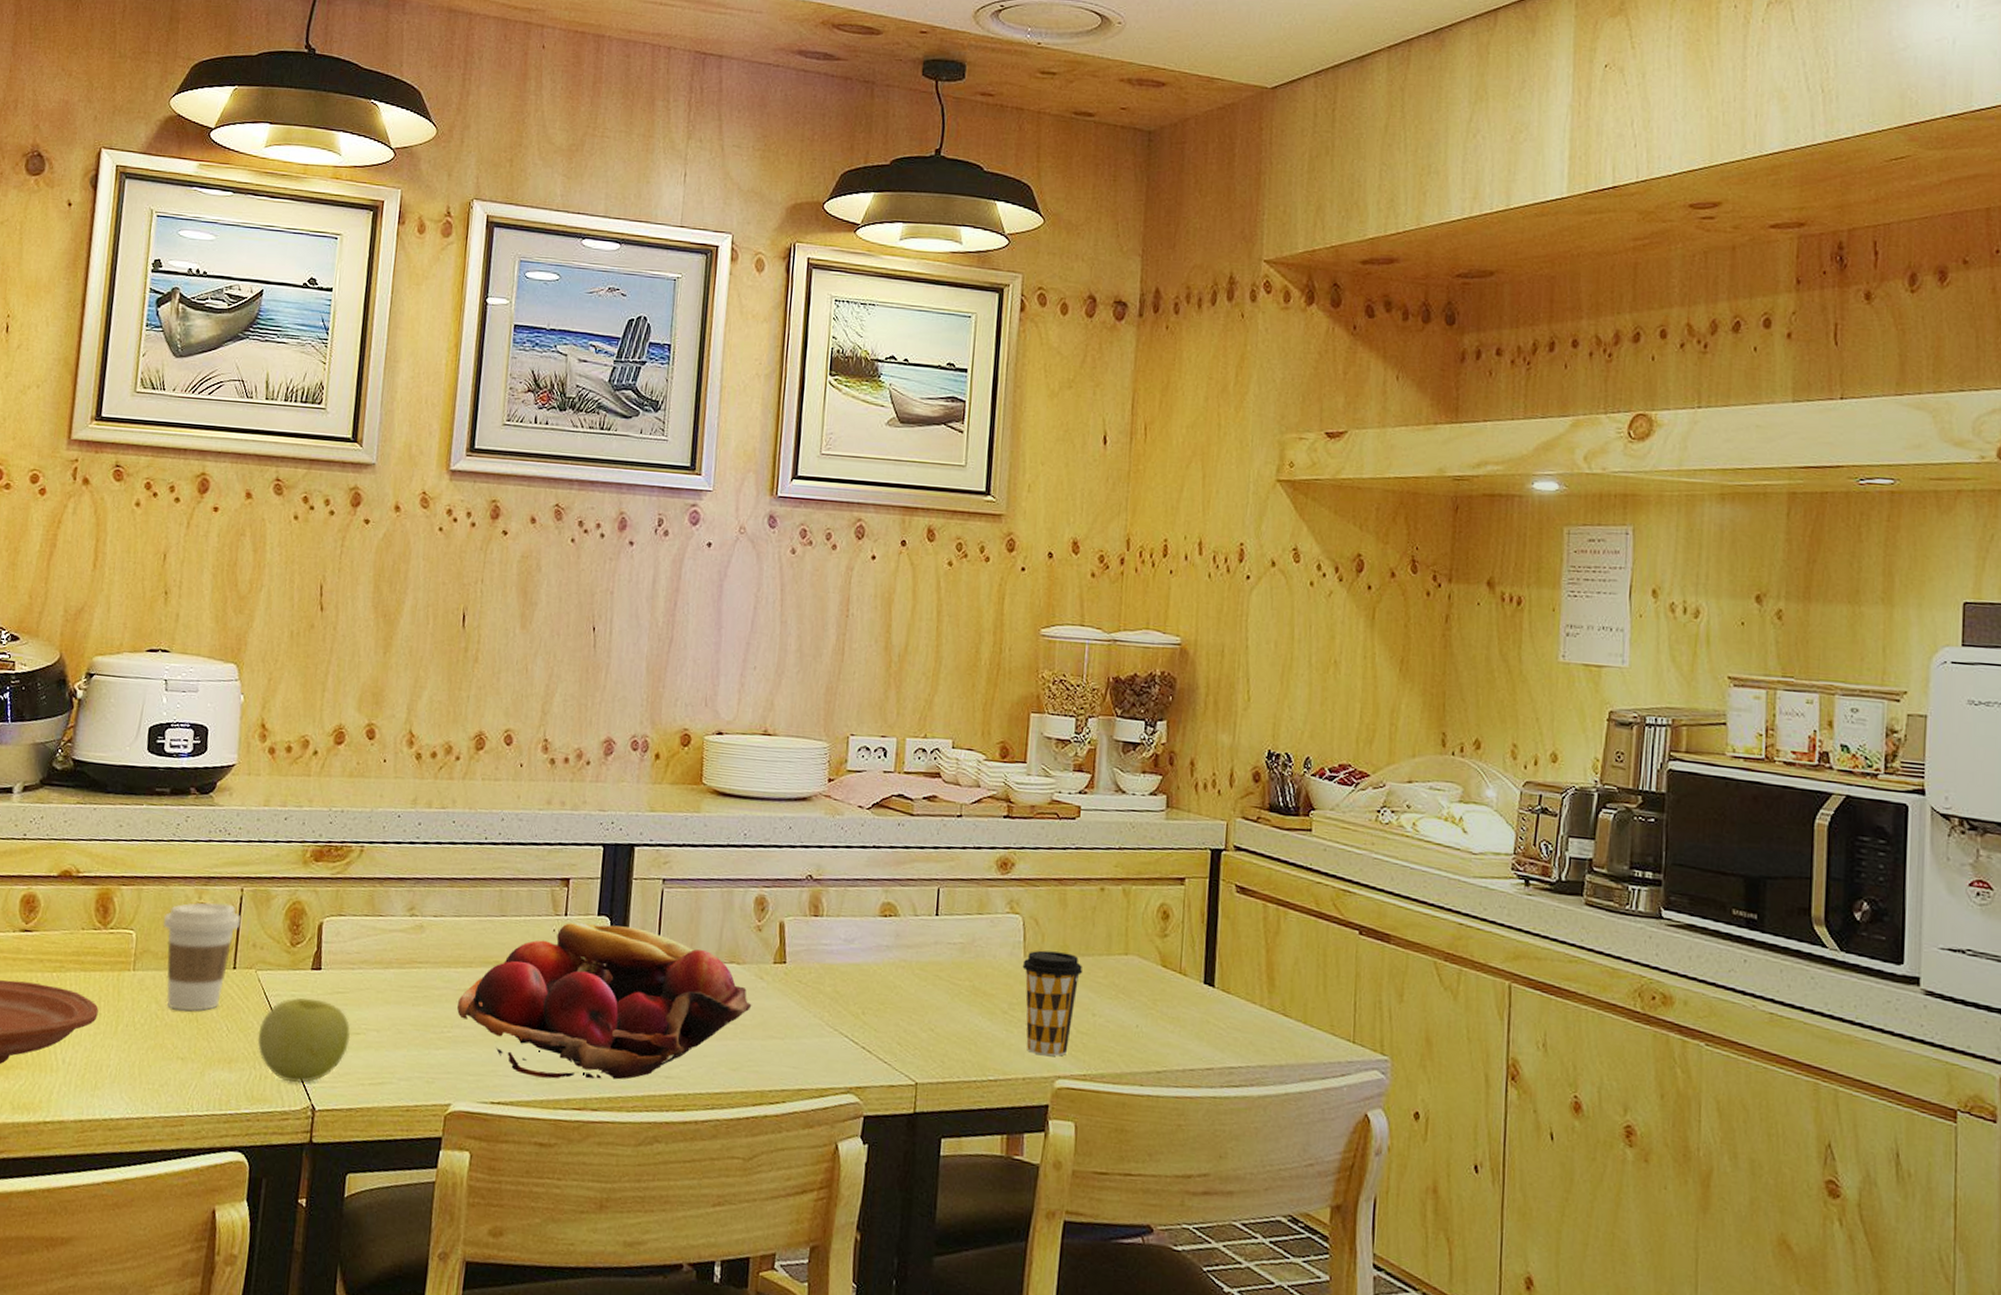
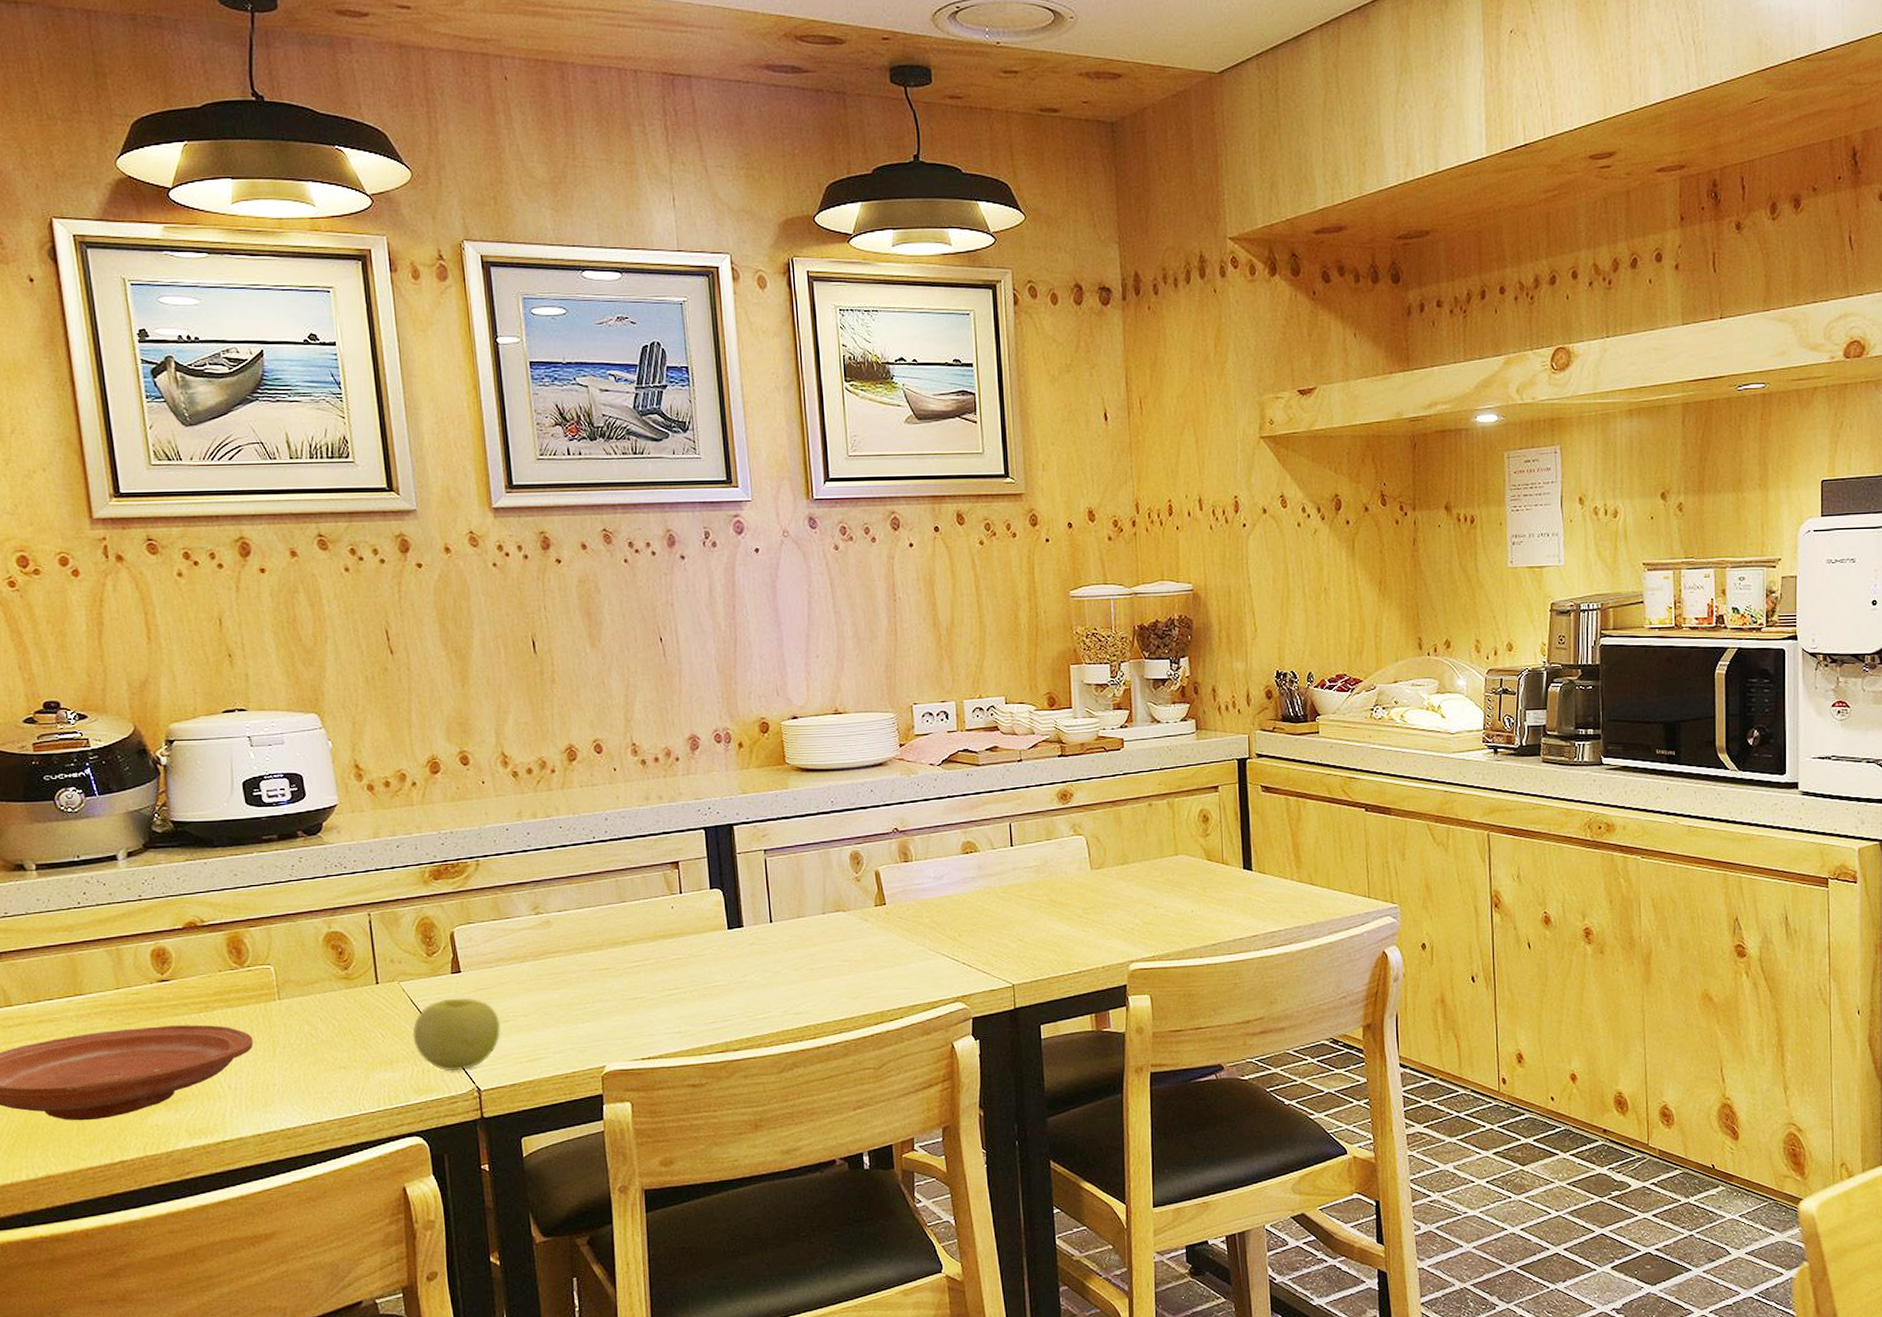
coffee cup: present [163,902,241,1011] -> none [297,929,375,1027]
fruit basket: present [456,922,752,1080] -> none [594,894,862,1032]
coffee cup: present [1022,950,1083,1057] -> none [1090,861,1142,947]

